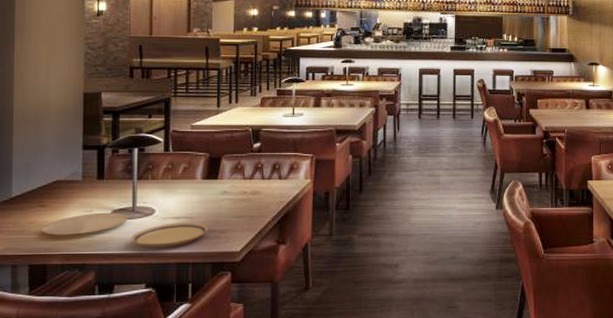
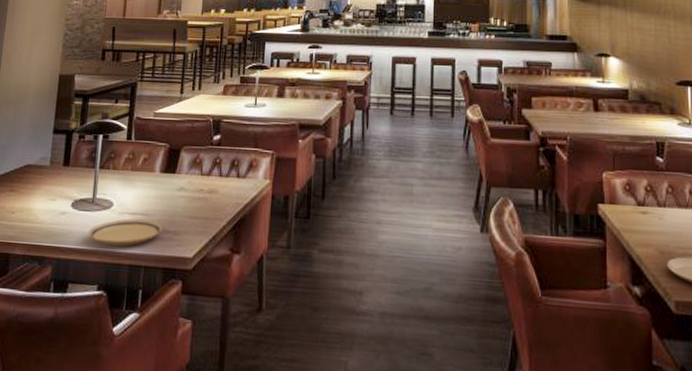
plate: present [42,212,129,235] -> none [9,201,88,225]

